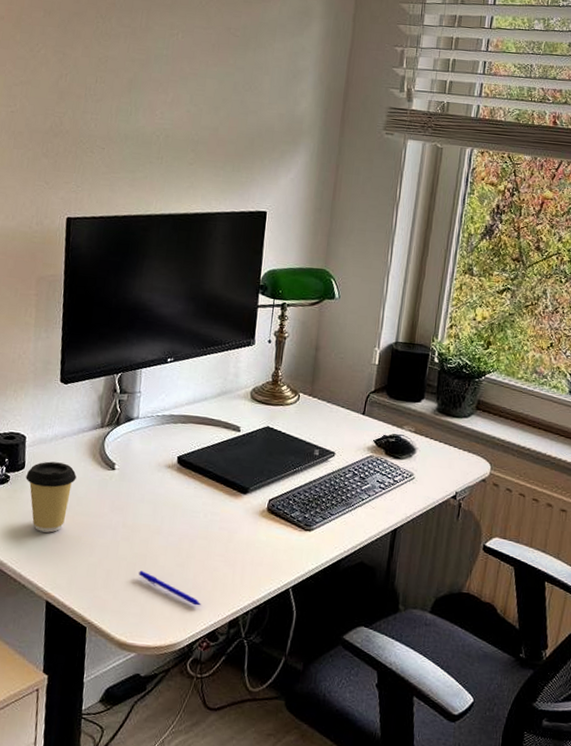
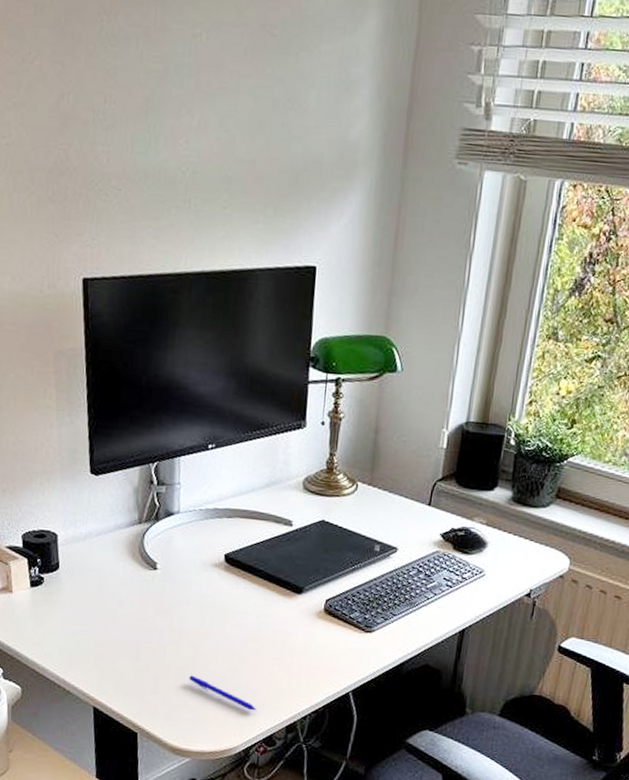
coffee cup: present [25,461,77,533] -> none [61,561,116,637]

